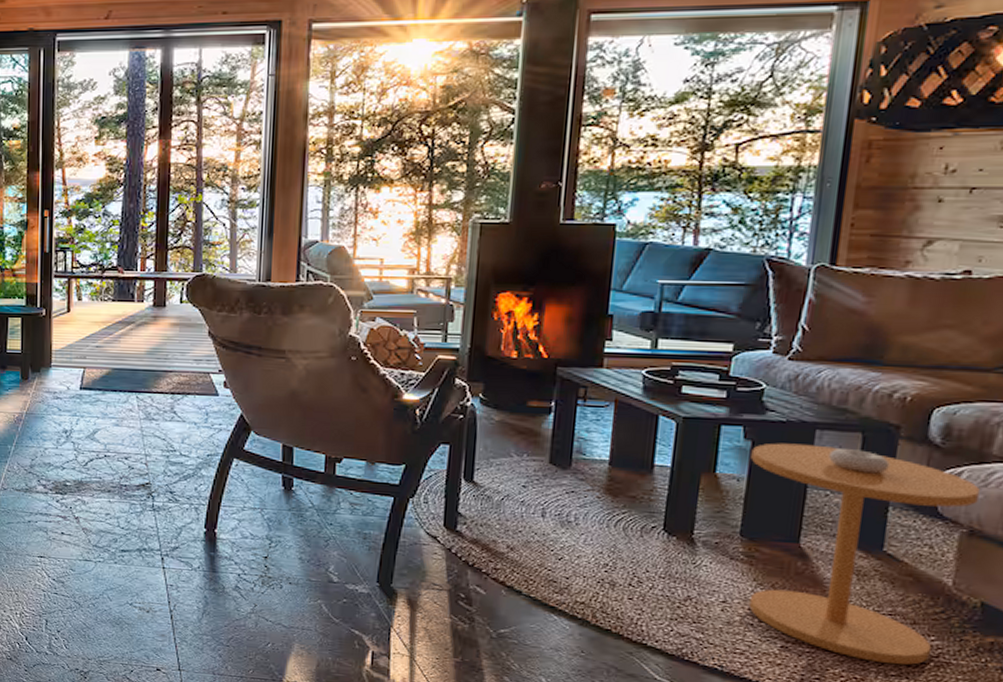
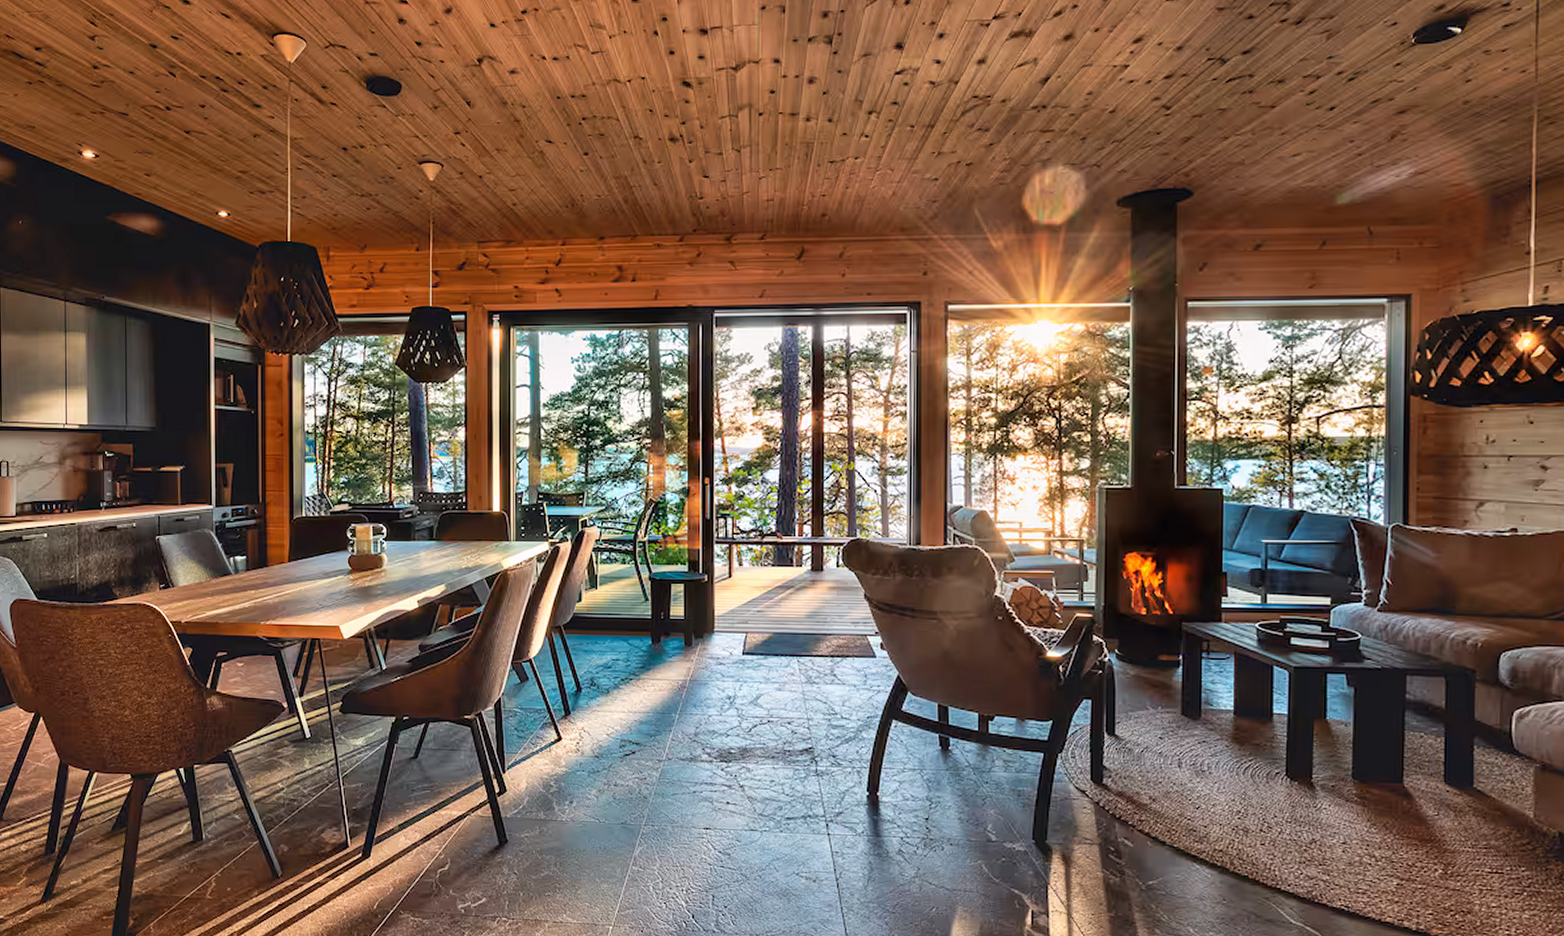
side table: present [748,443,980,666] -> none [1355,689,1546,897]

